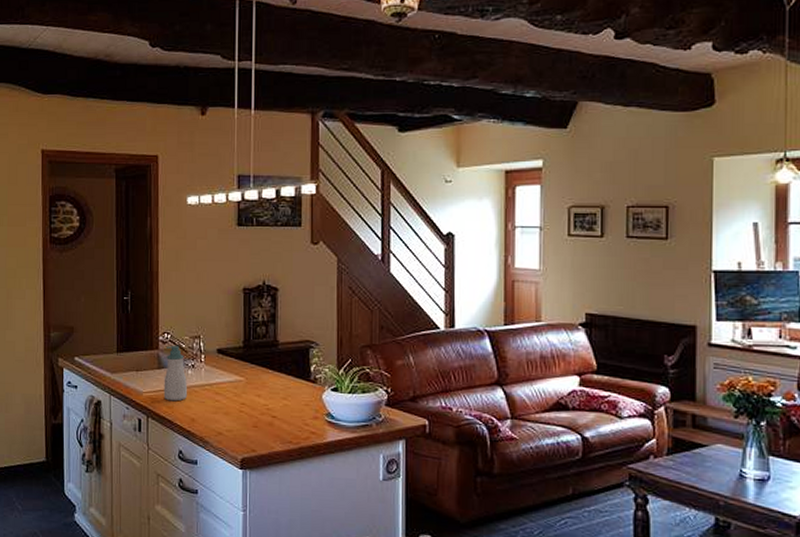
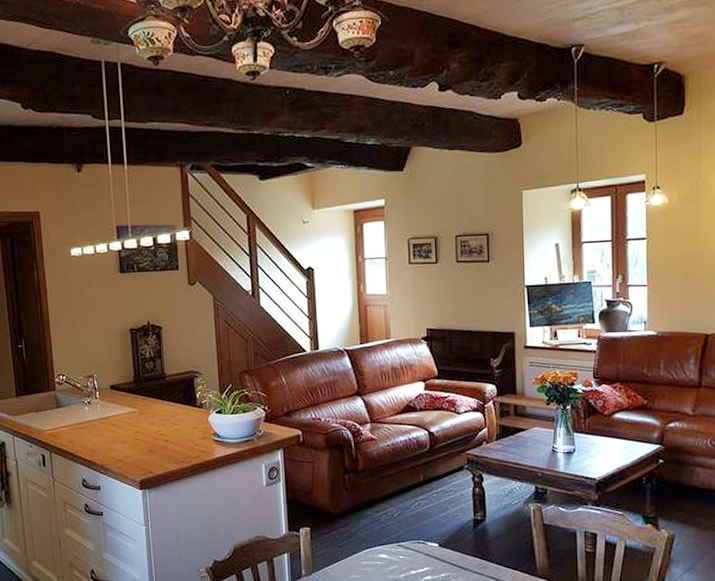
soap bottle: present [163,345,188,401] -> none [63,385,87,436]

